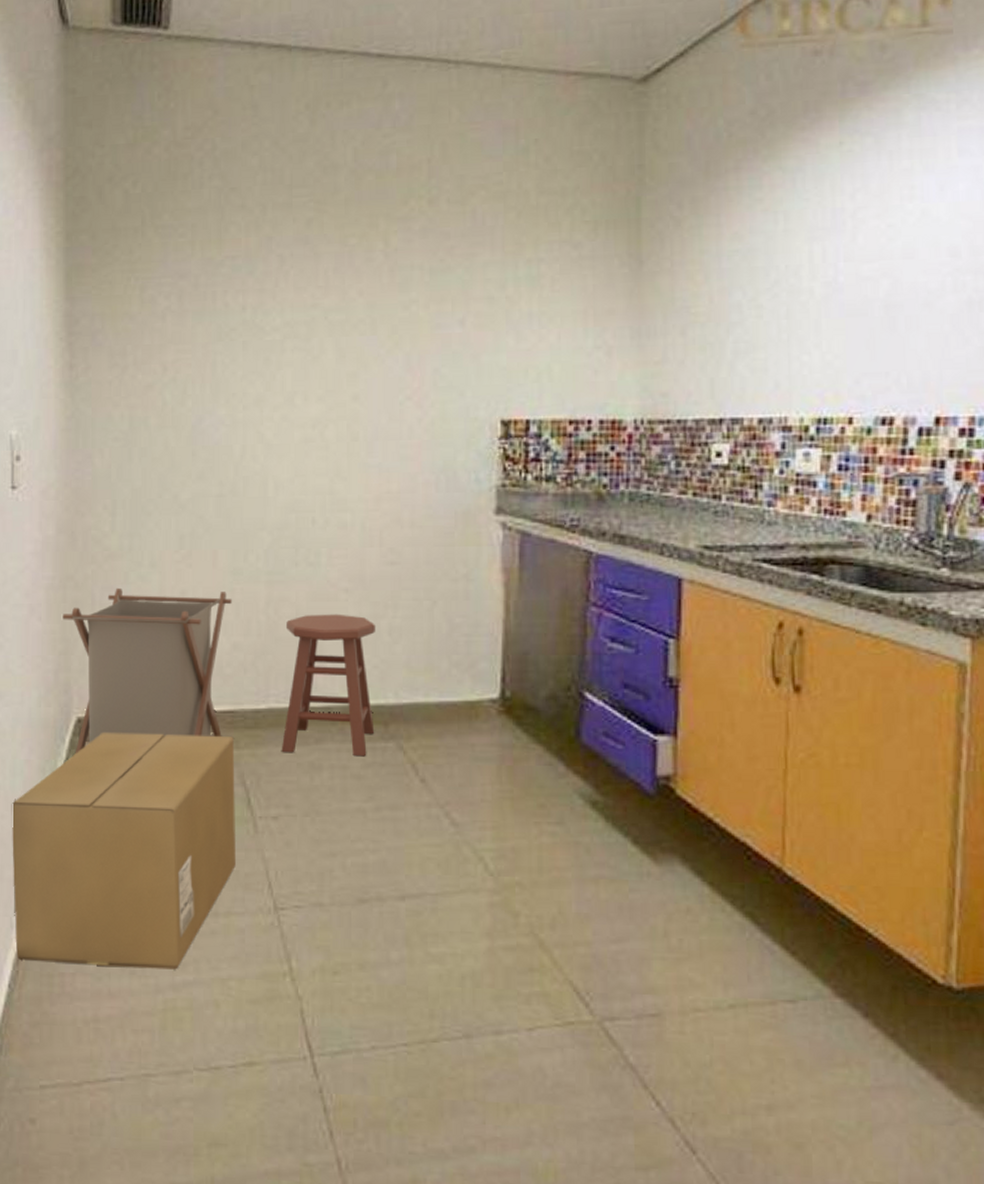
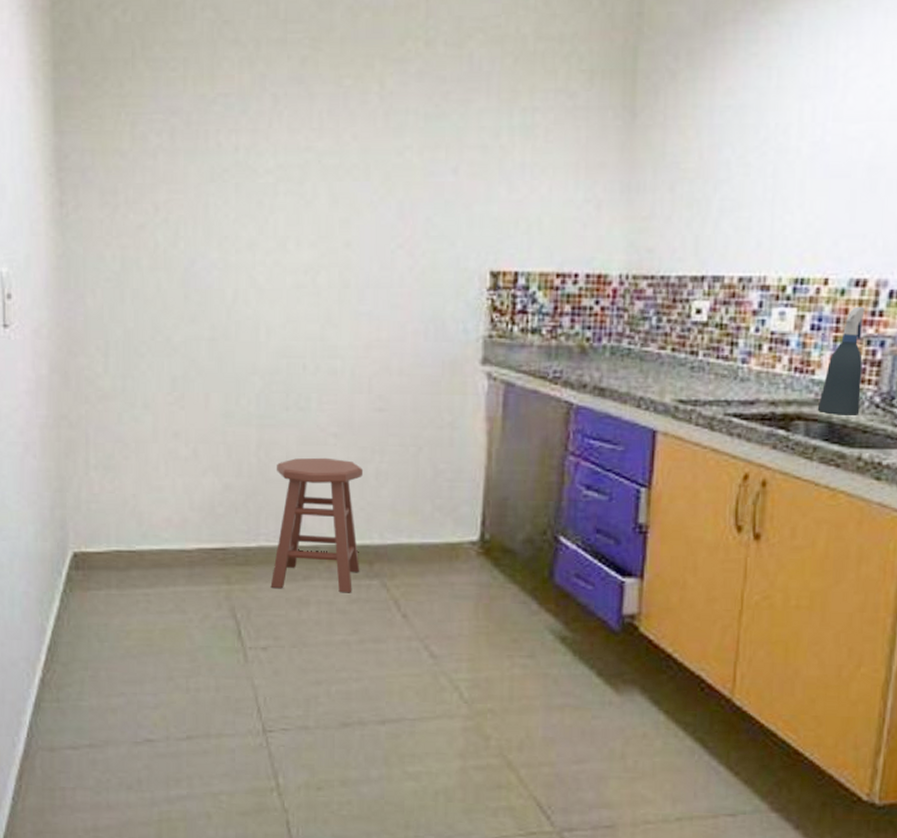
box: present [11,733,236,970] -> none [10,567,227,785]
laundry basket: present [63,587,232,755] -> none [57,428,224,588]
spray bottle: none [851,445,898,558] -> present [817,306,865,415]

